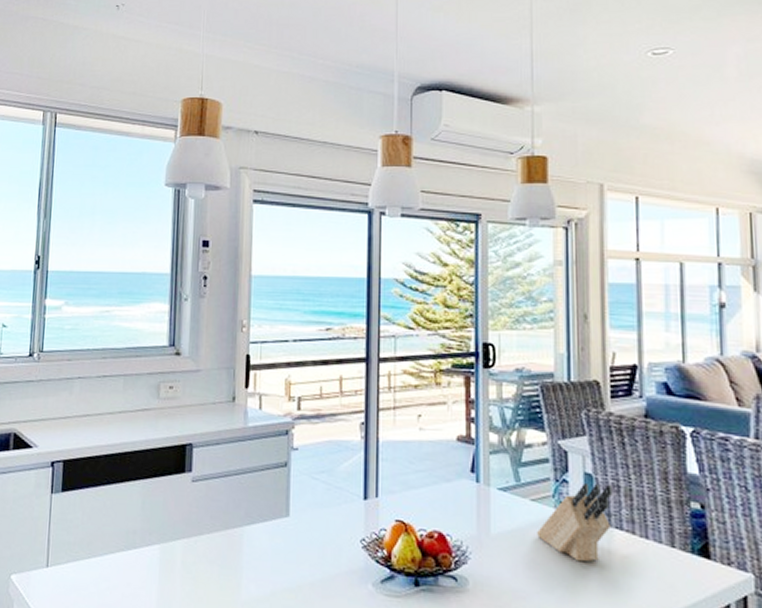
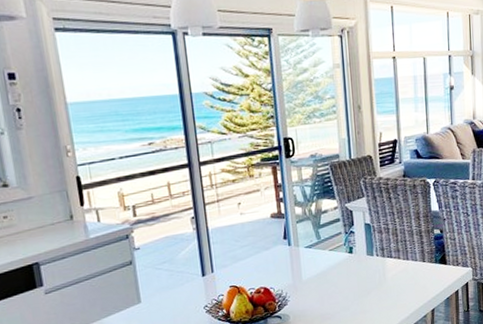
knife block: present [537,483,613,562] -> none [335,229,385,286]

